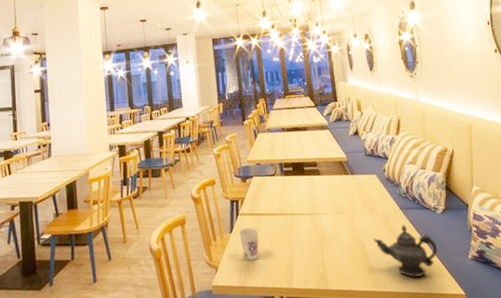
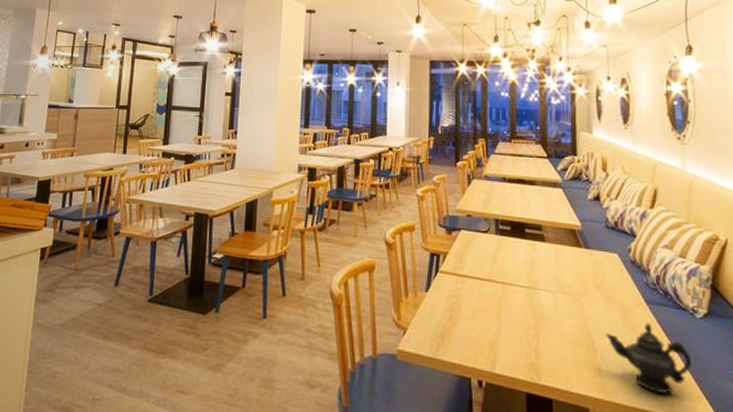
cup: present [238,227,259,261] -> none [436,289,460,330]

